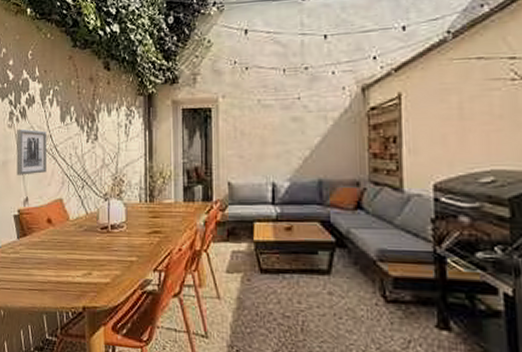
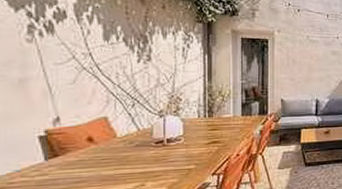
wall art: present [17,129,47,175] -> none [40,44,85,94]

